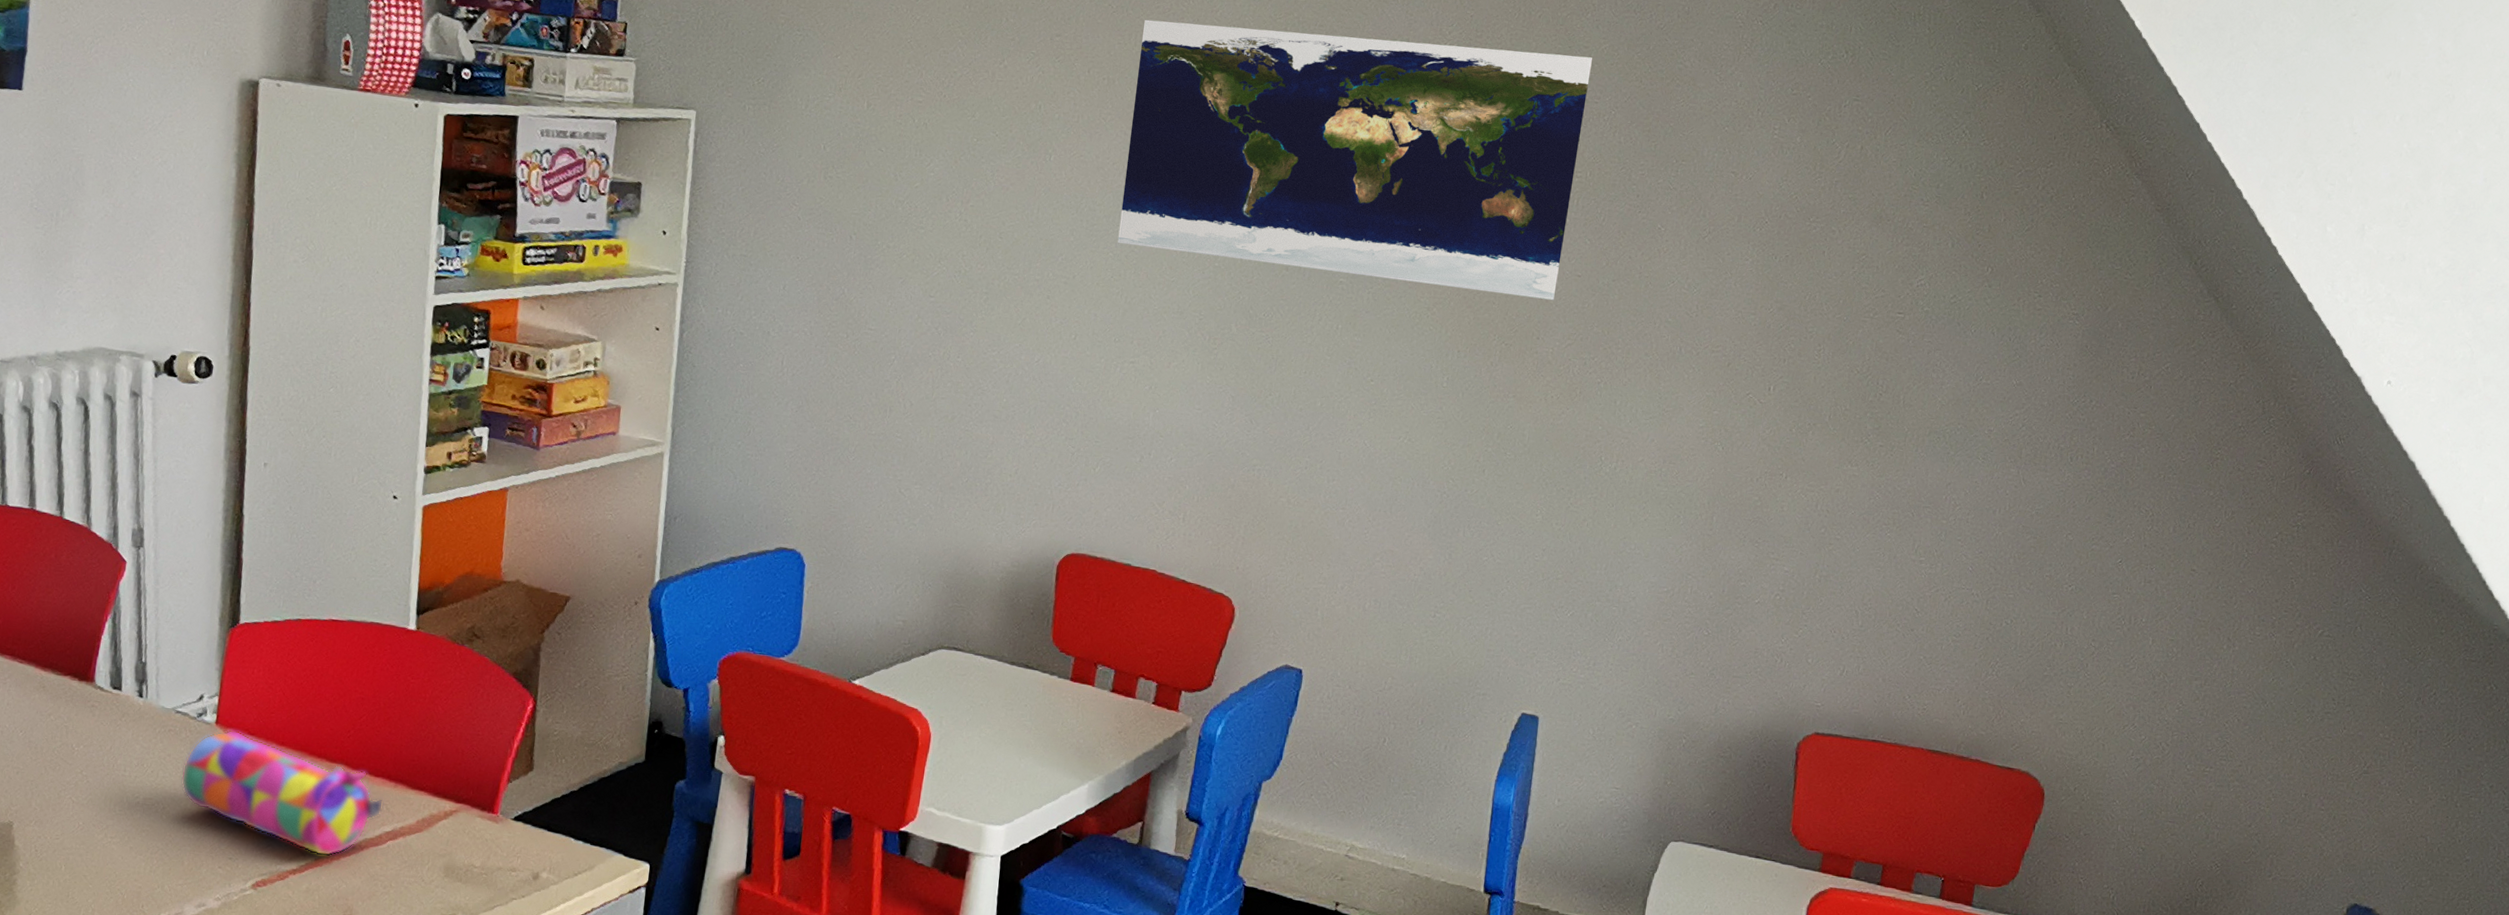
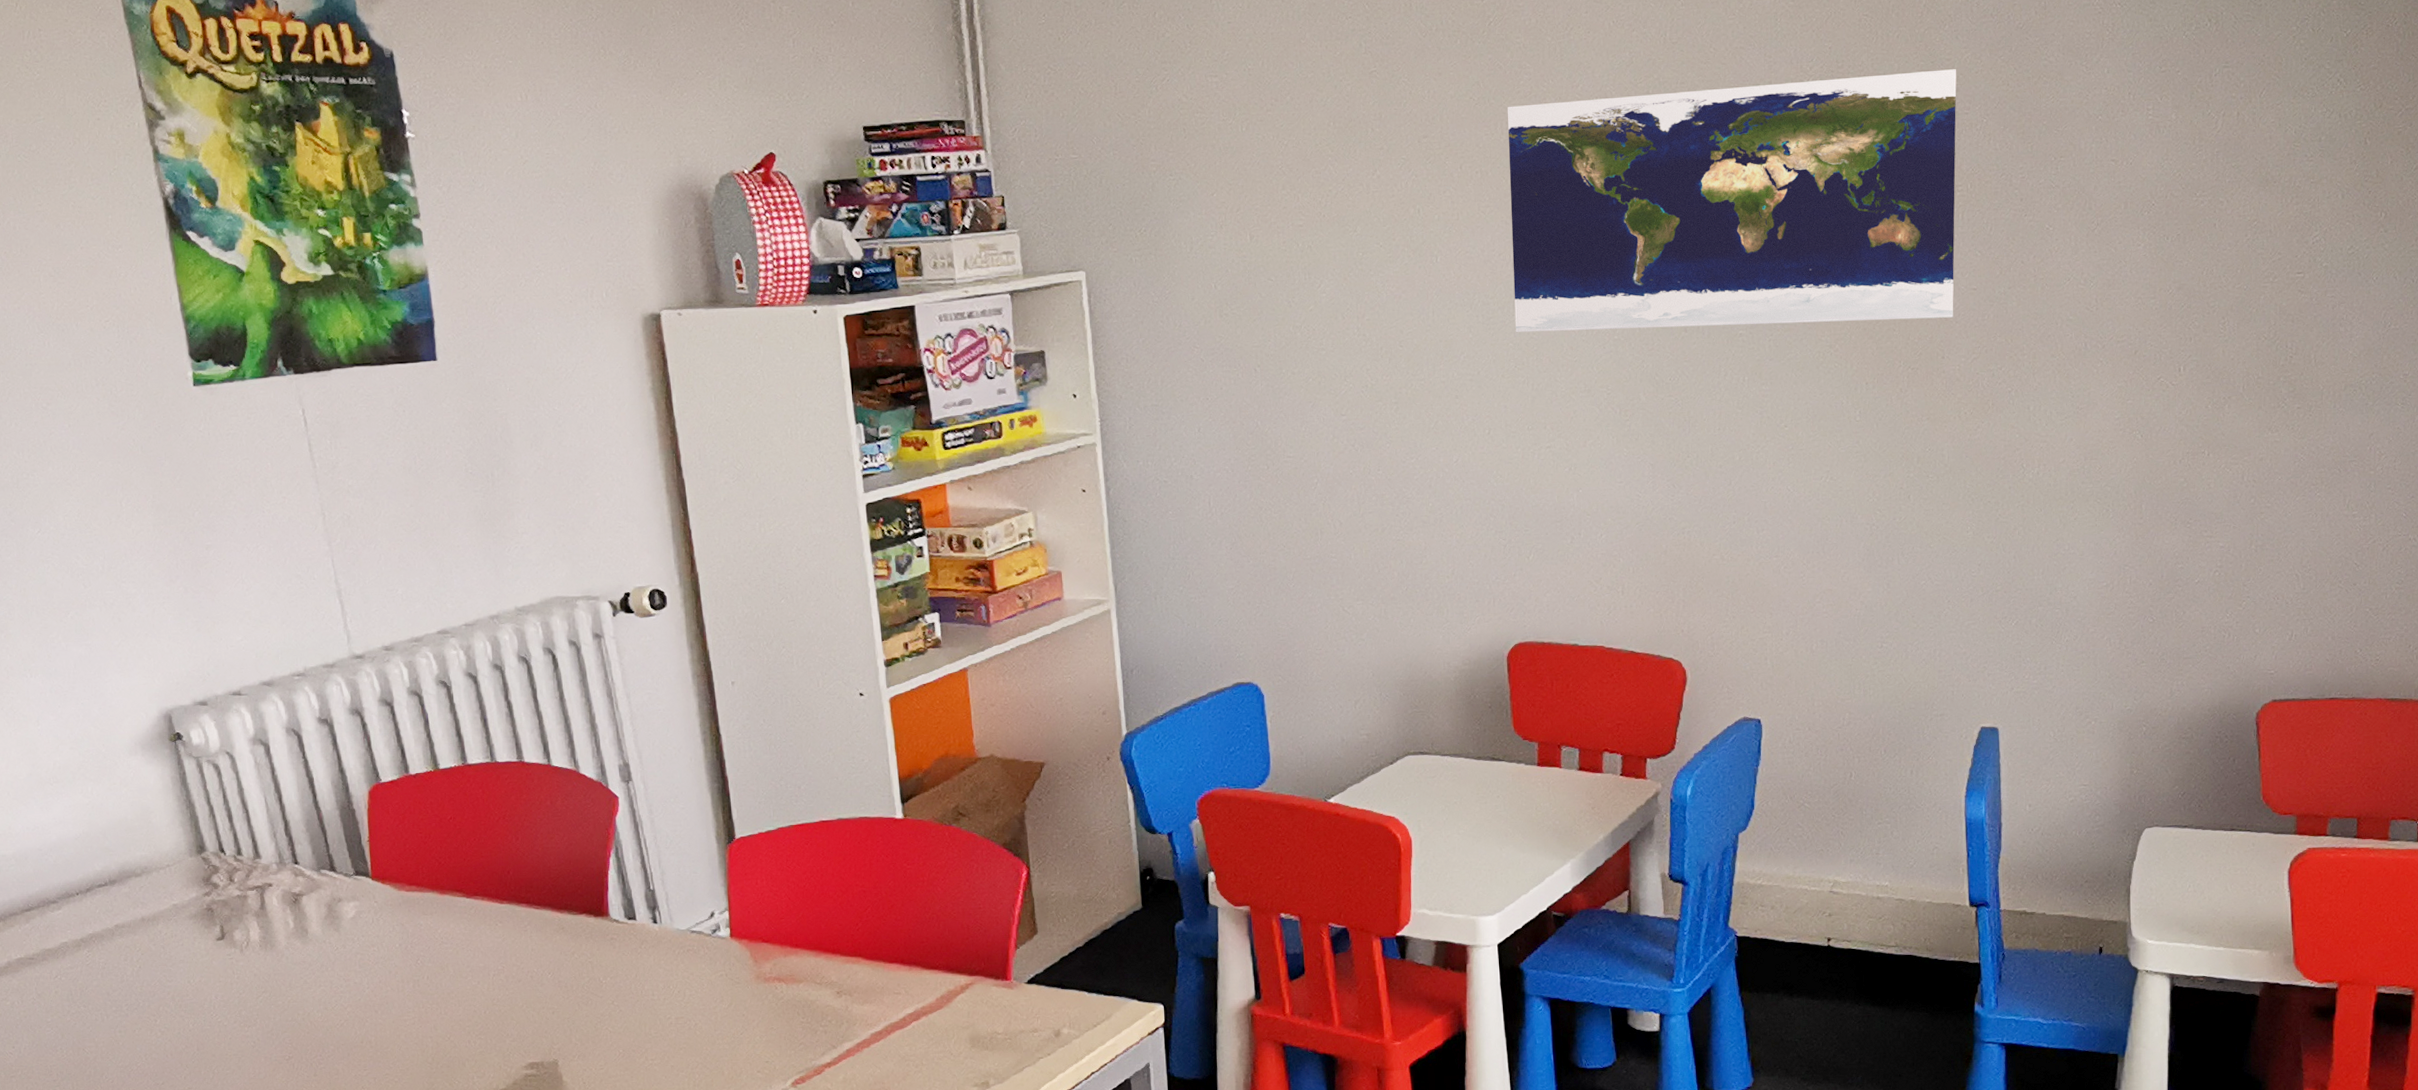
pencil case: present [181,730,384,857] -> none [707,940,902,1046]

